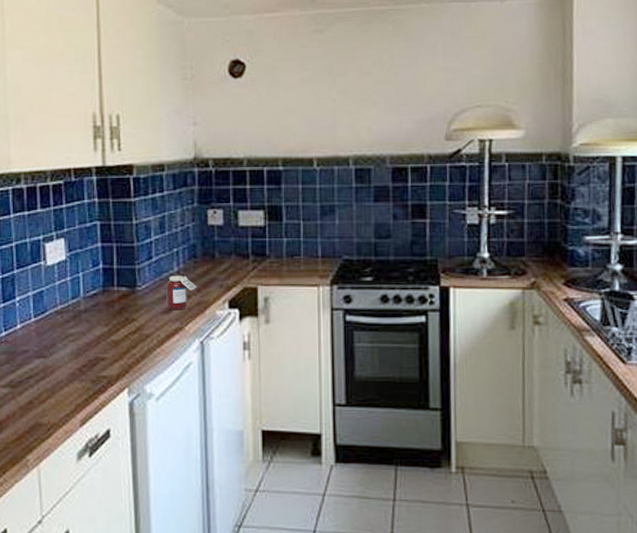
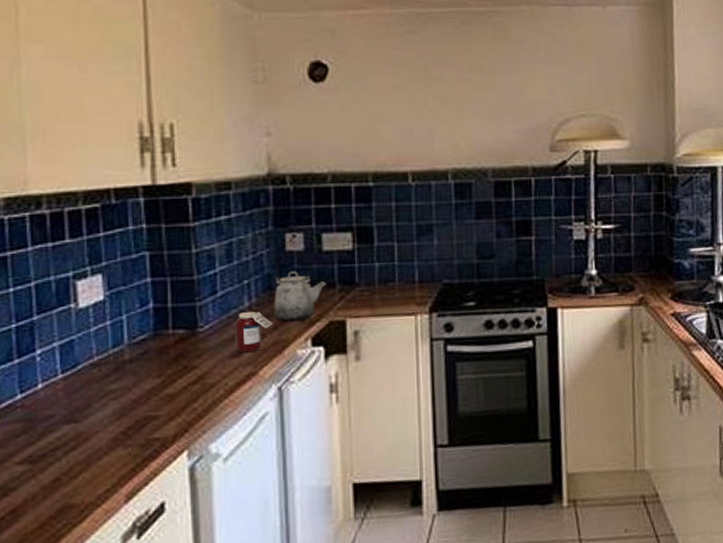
kettle: none [197,227,243,286] -> present [272,253,328,322]

